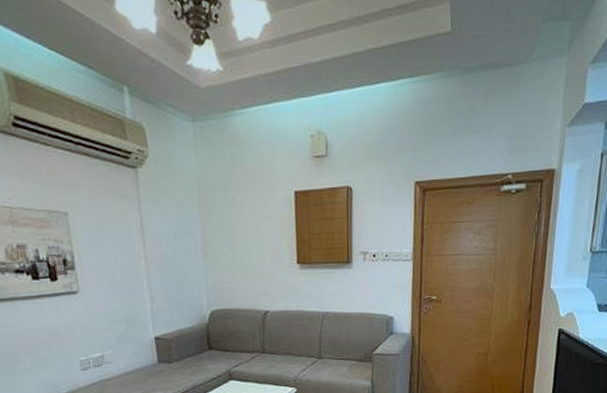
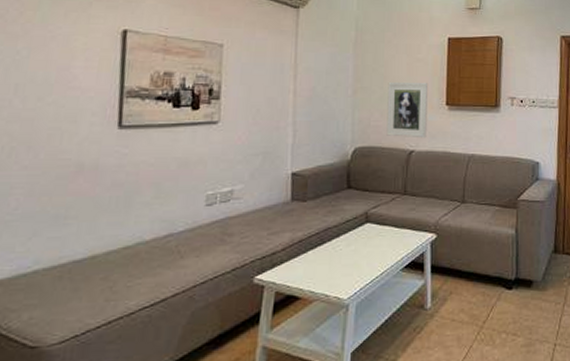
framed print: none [237,242,280,299] -> present [386,83,429,139]

